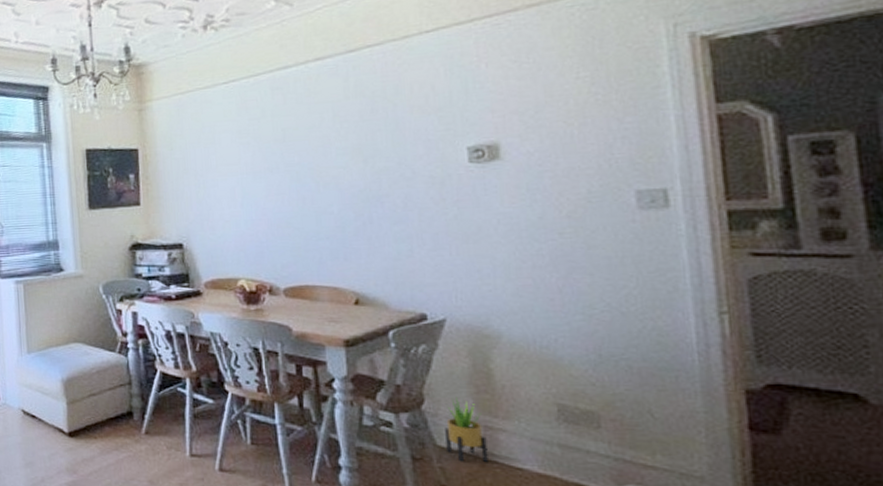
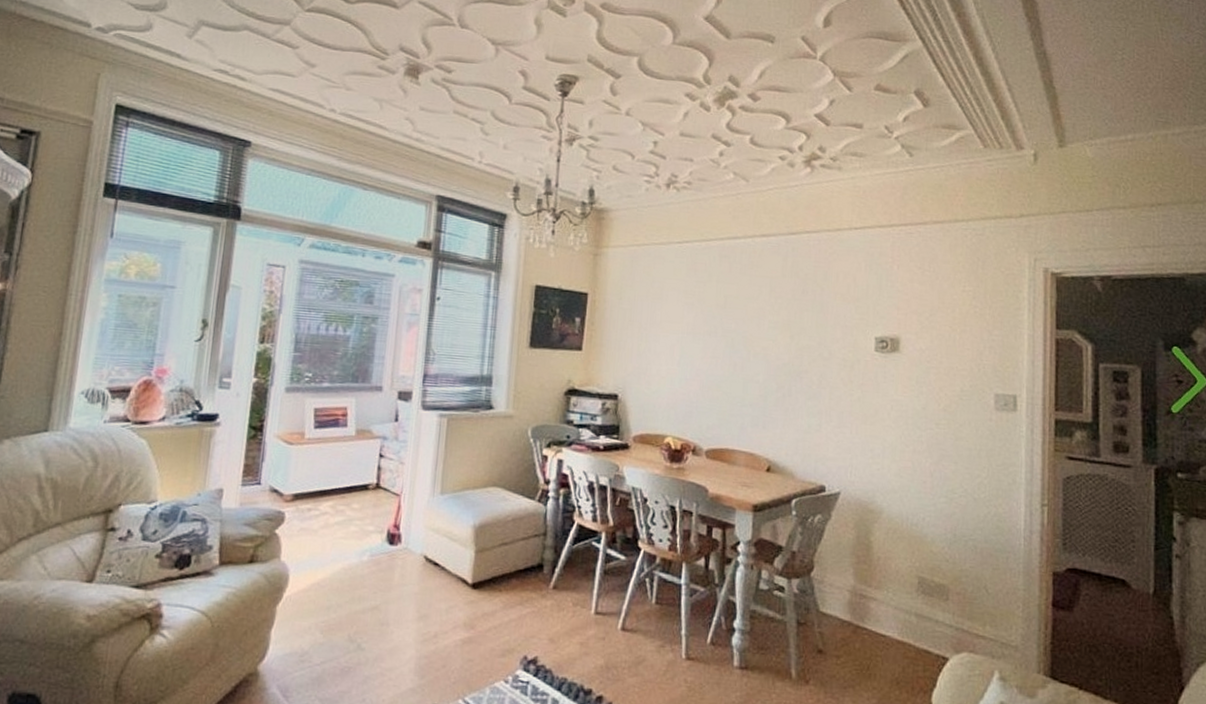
potted plant: present [445,396,488,463] -> none [827,565,860,629]

